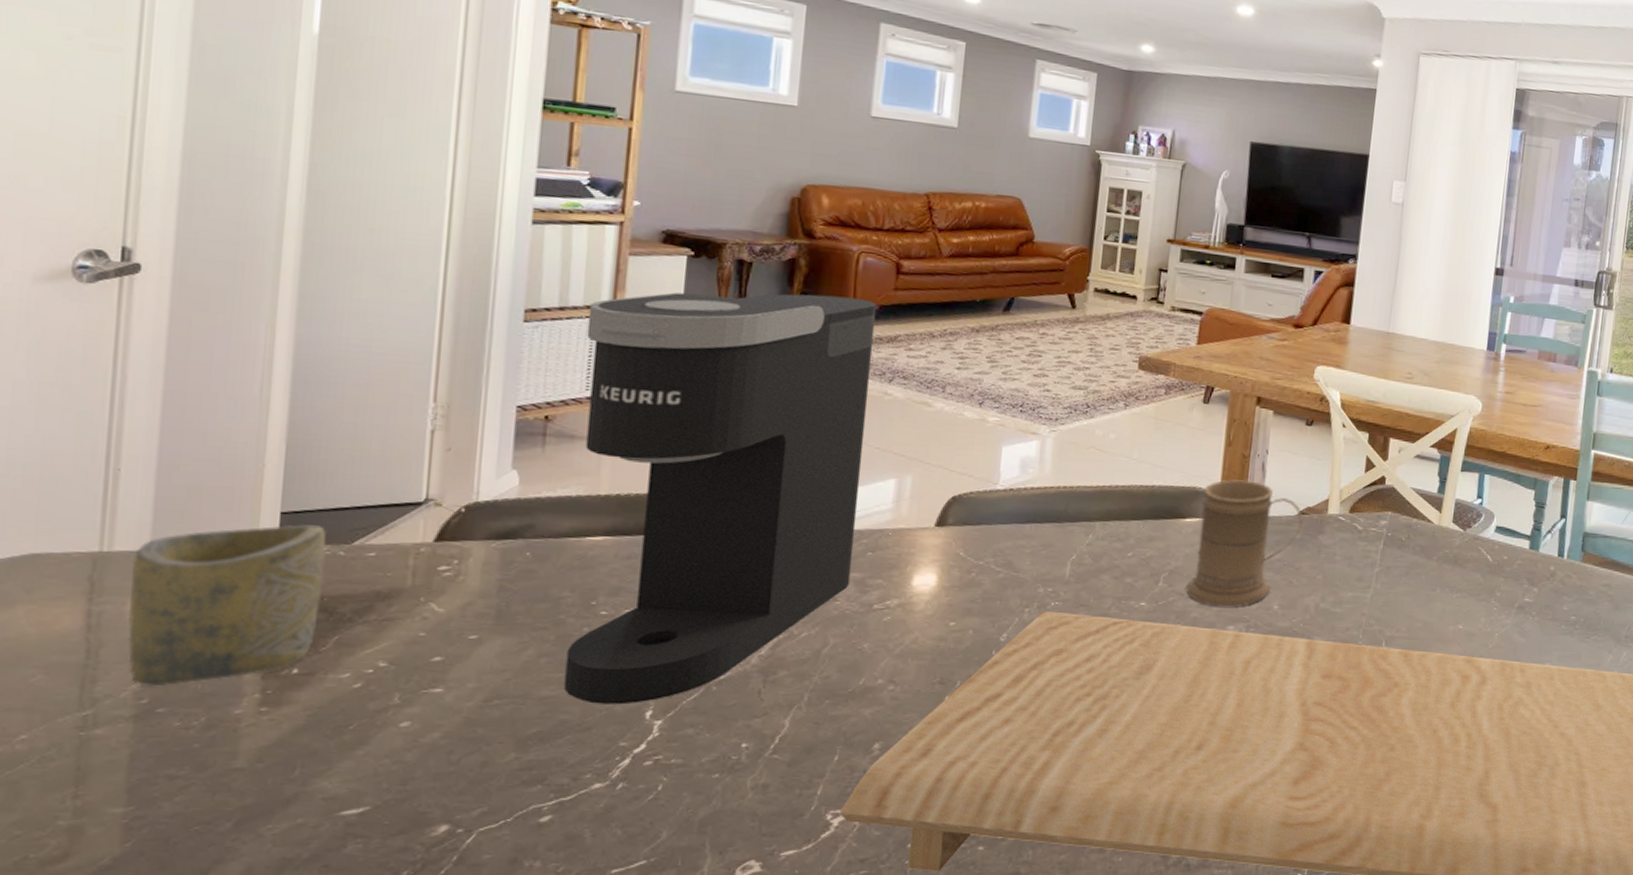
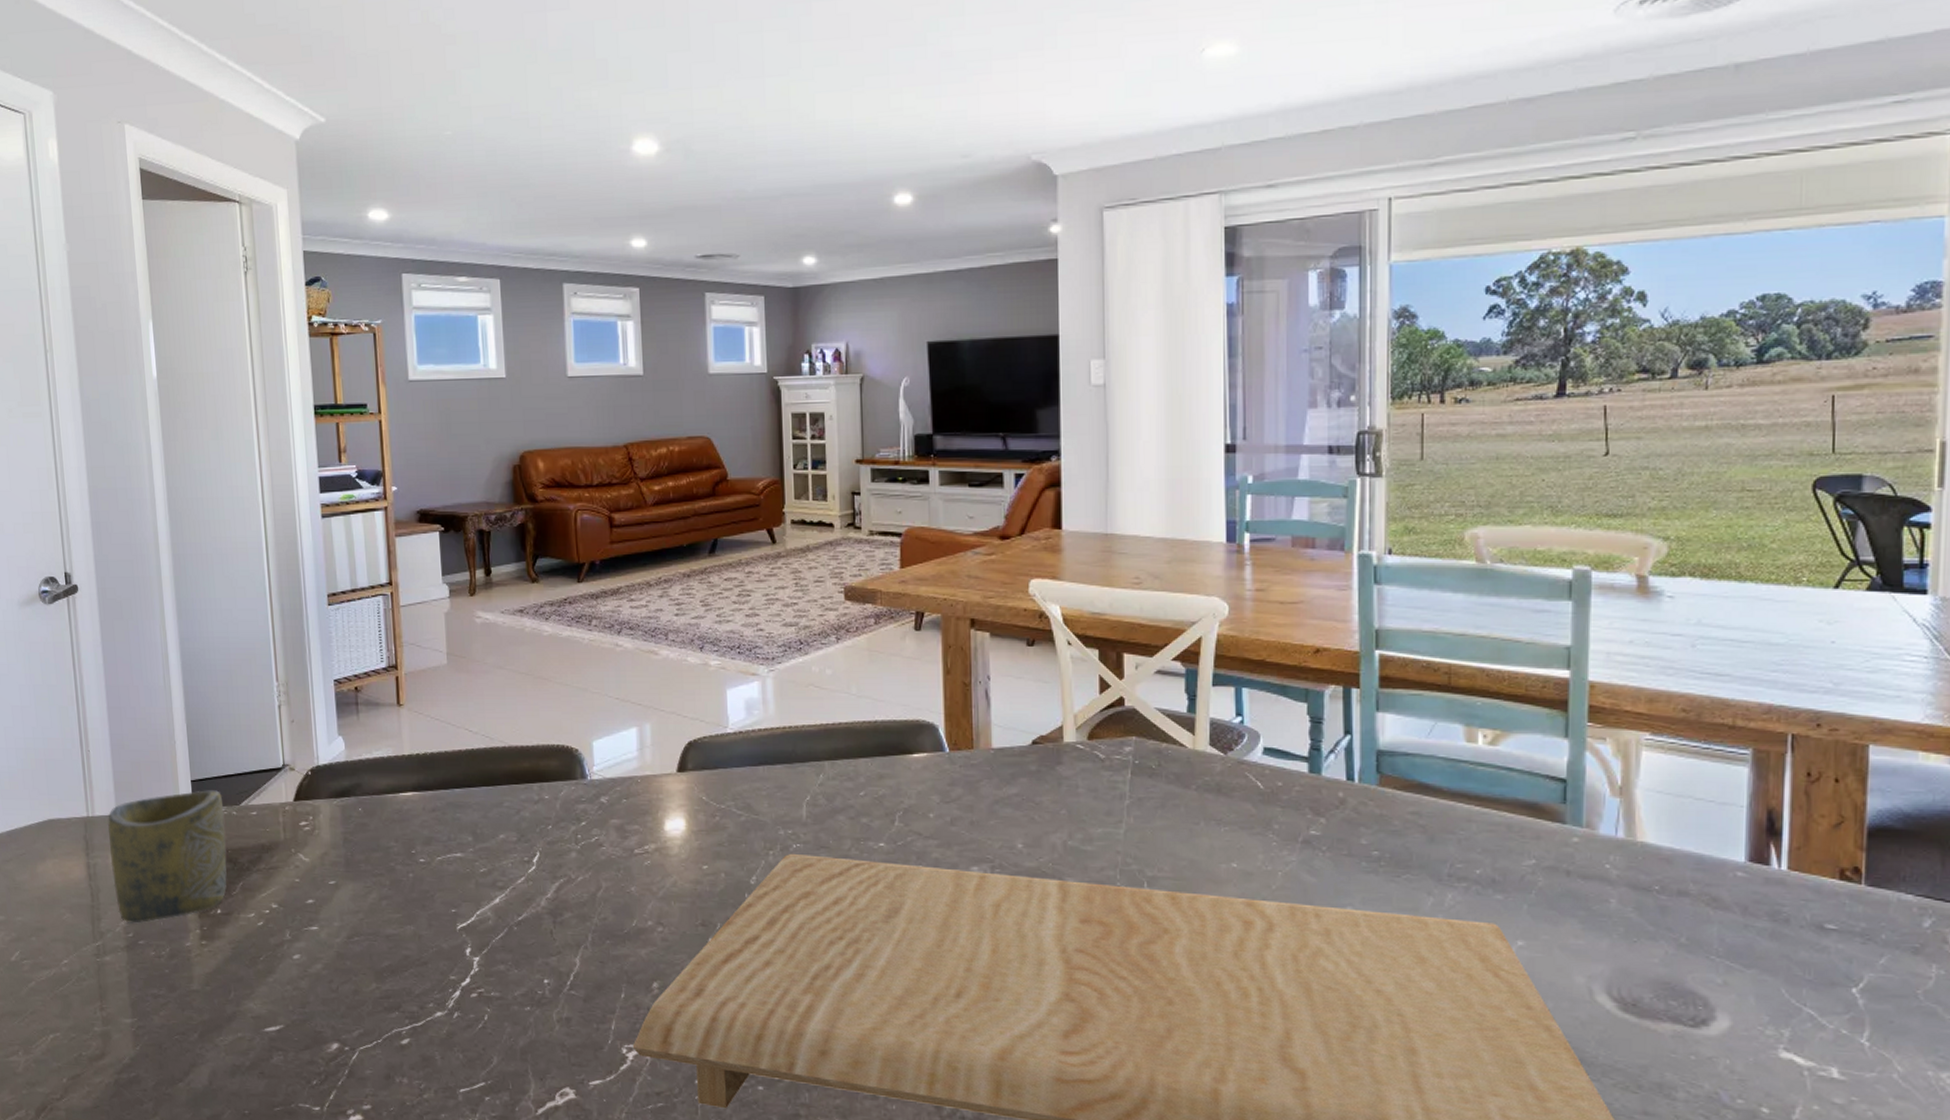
coffee maker: present [563,292,877,705] -> none [373,555,612,942]
mug: present [1186,479,1303,607] -> none [923,709,1037,847]

